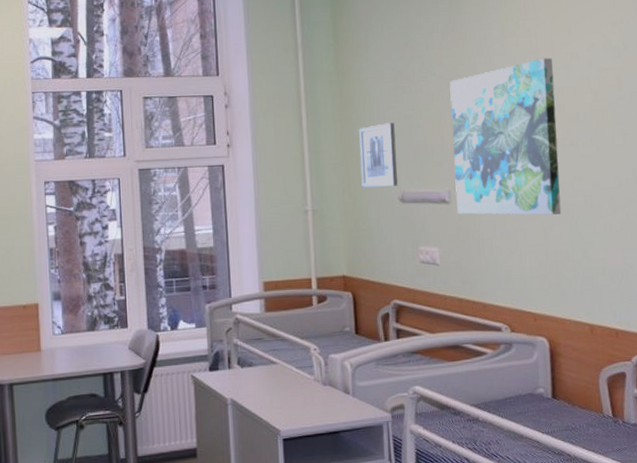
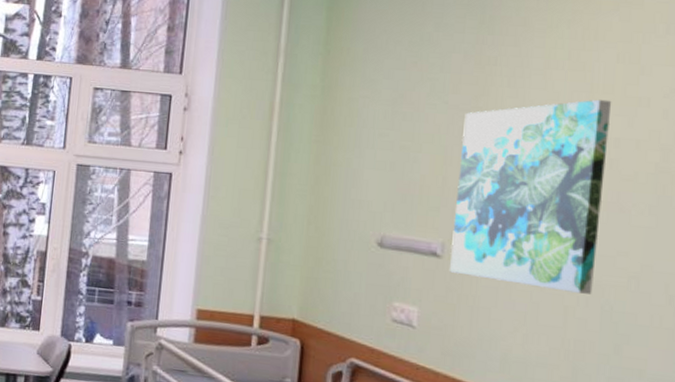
wall art: present [359,123,398,188] -> none [332,152,385,227]

